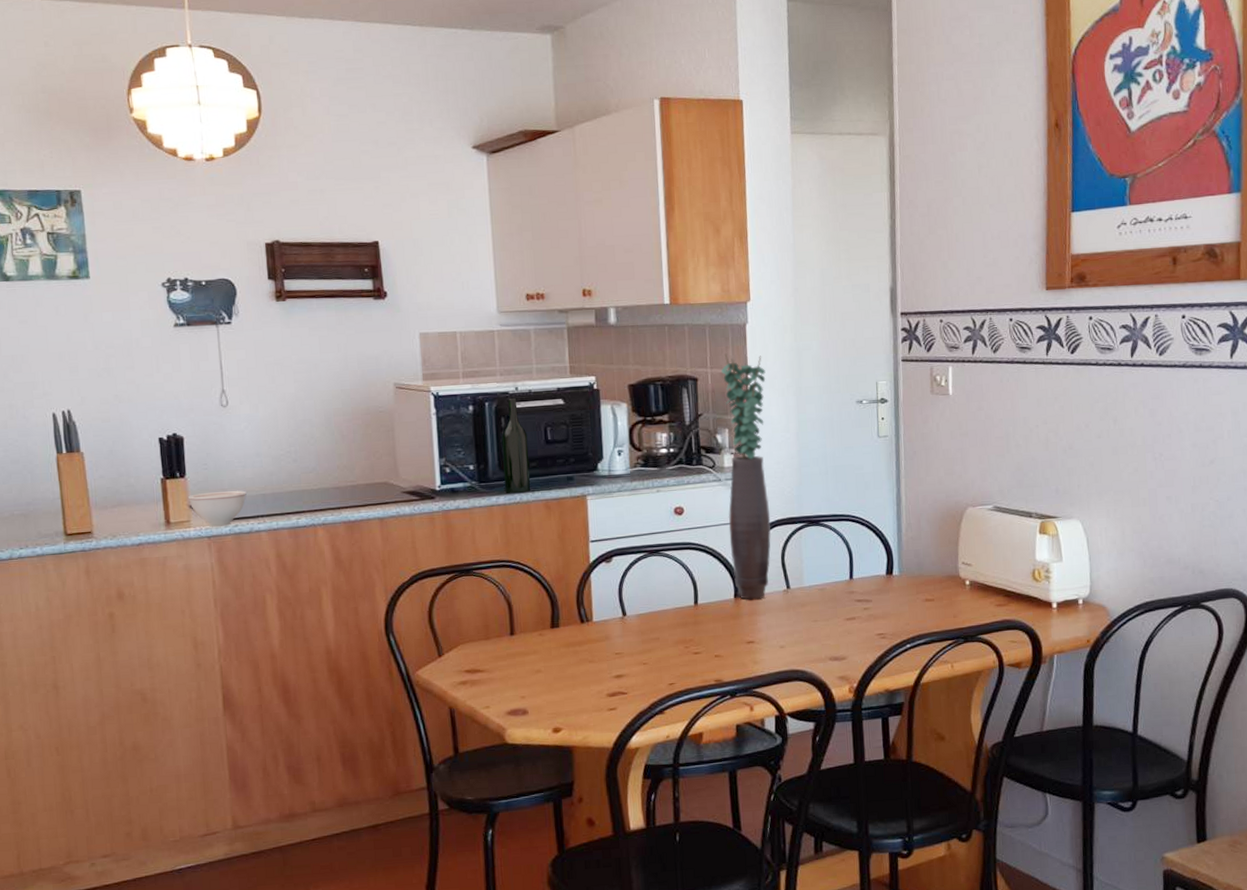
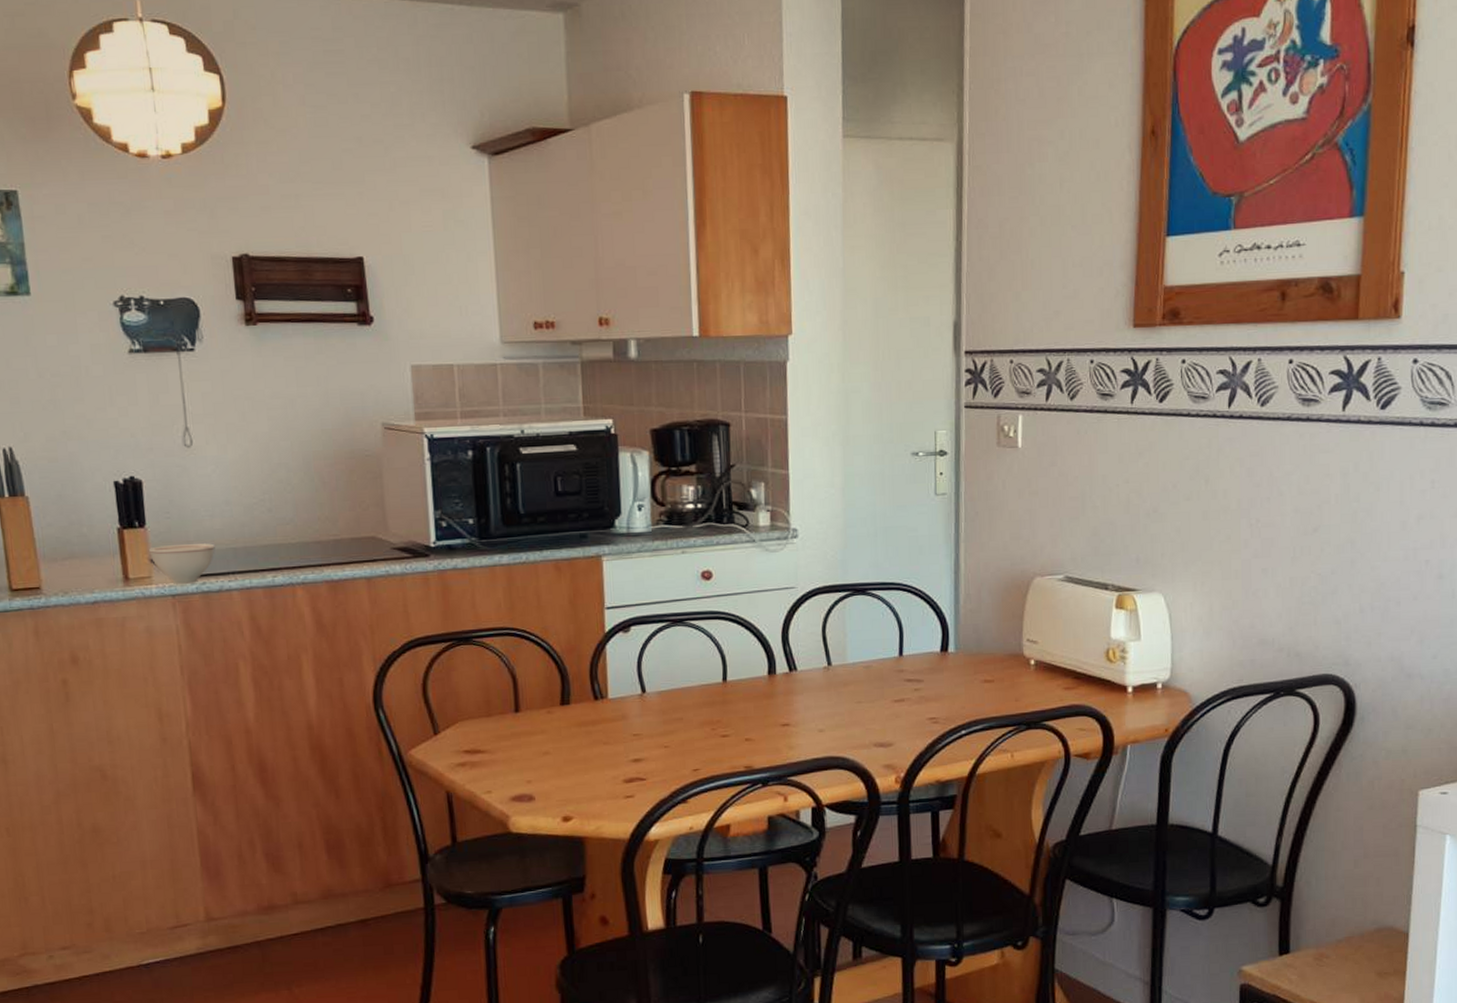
wine bottle: present [501,398,531,494] -> none [505,443,539,553]
vase: present [721,353,772,601] -> none [757,395,812,678]

